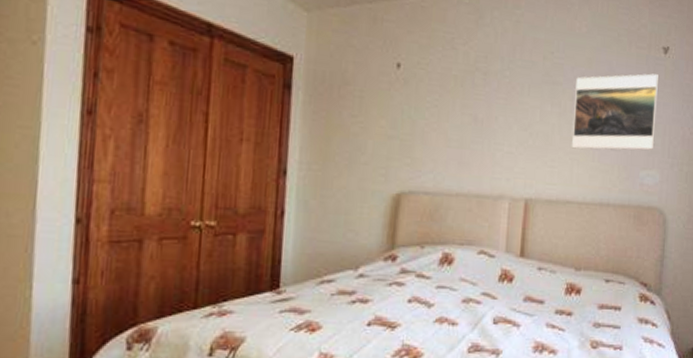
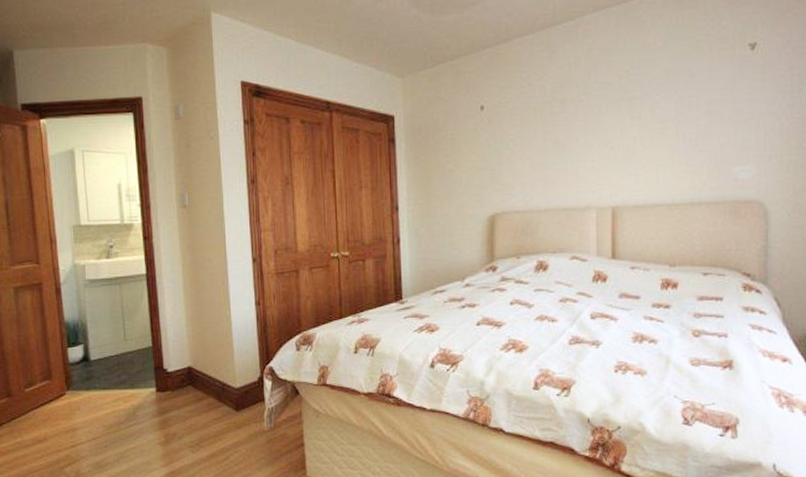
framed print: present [571,73,658,150] -> none [655,72,747,156]

